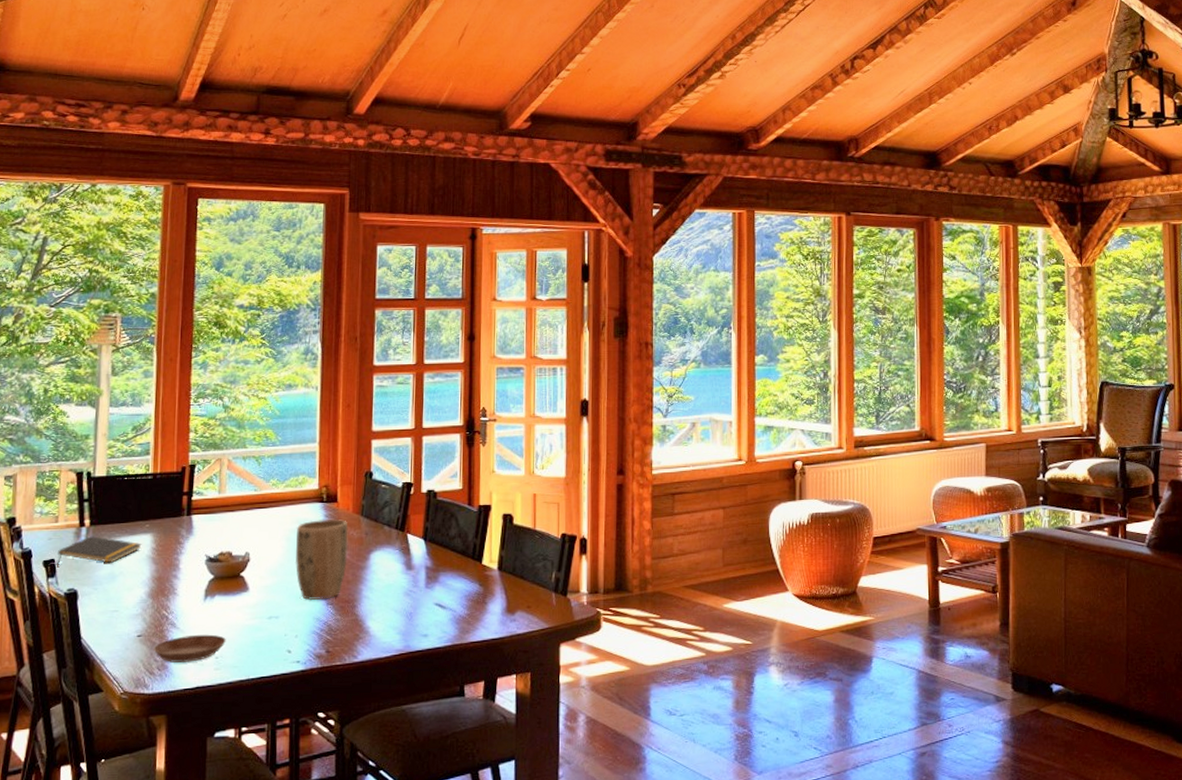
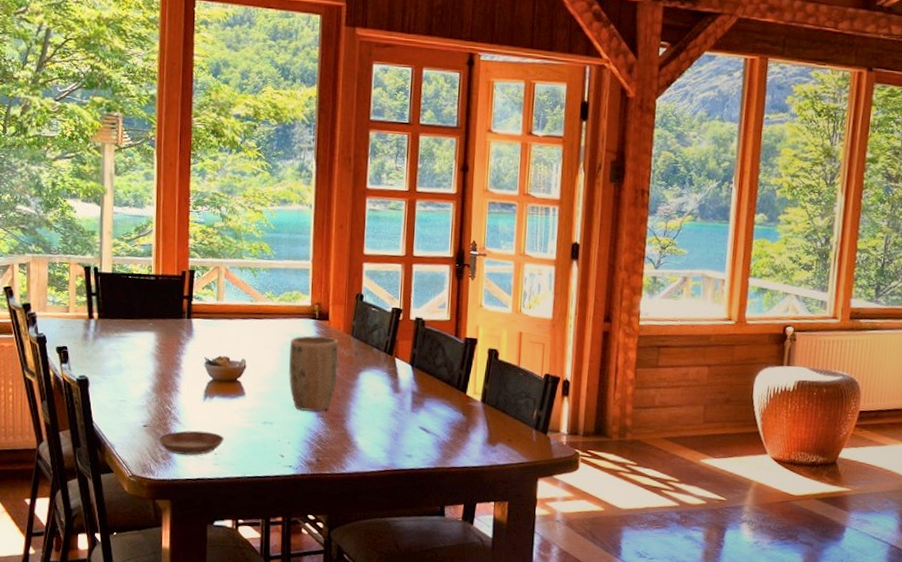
notepad: present [57,536,142,565] -> none [69,328,146,356]

